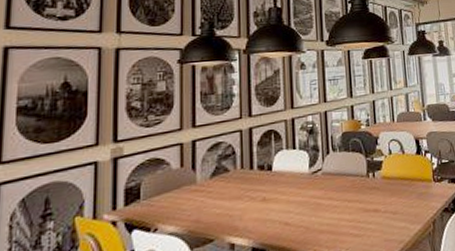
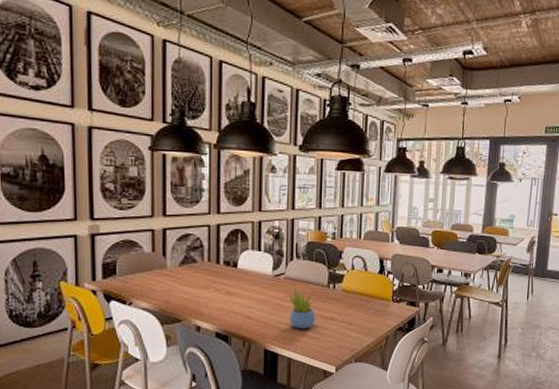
succulent plant: none [326,181,359,228] -> present [287,287,316,330]

